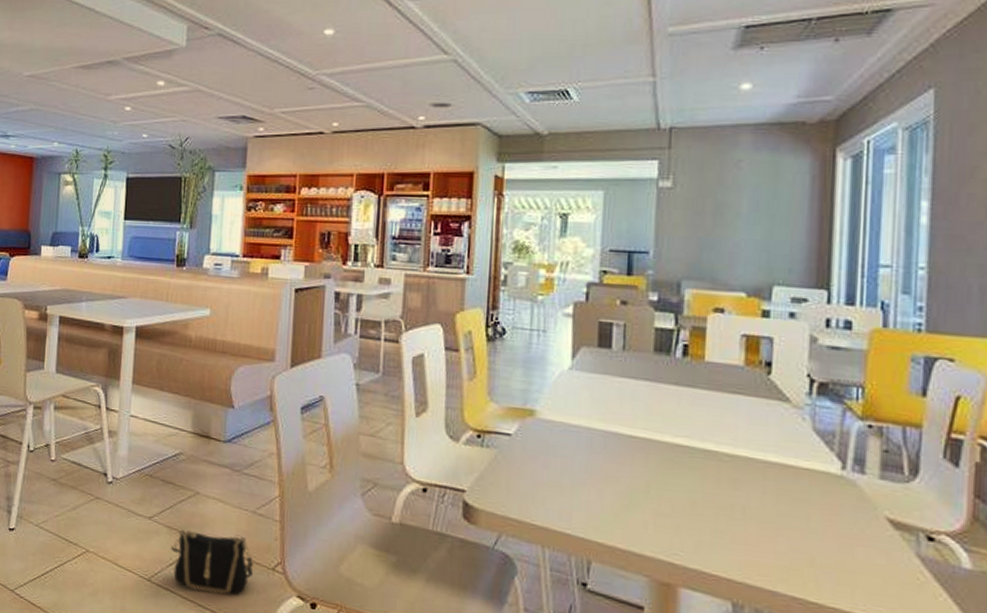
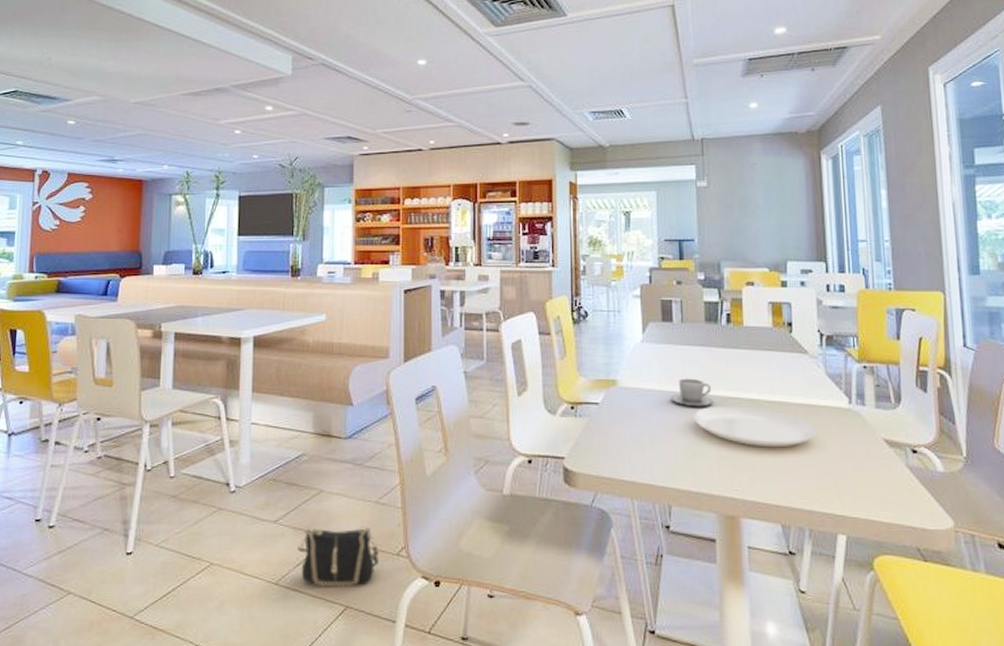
cup: none [600,416,657,453] -> present [670,378,714,407]
plate: none [627,453,790,512] -> present [692,406,815,448]

